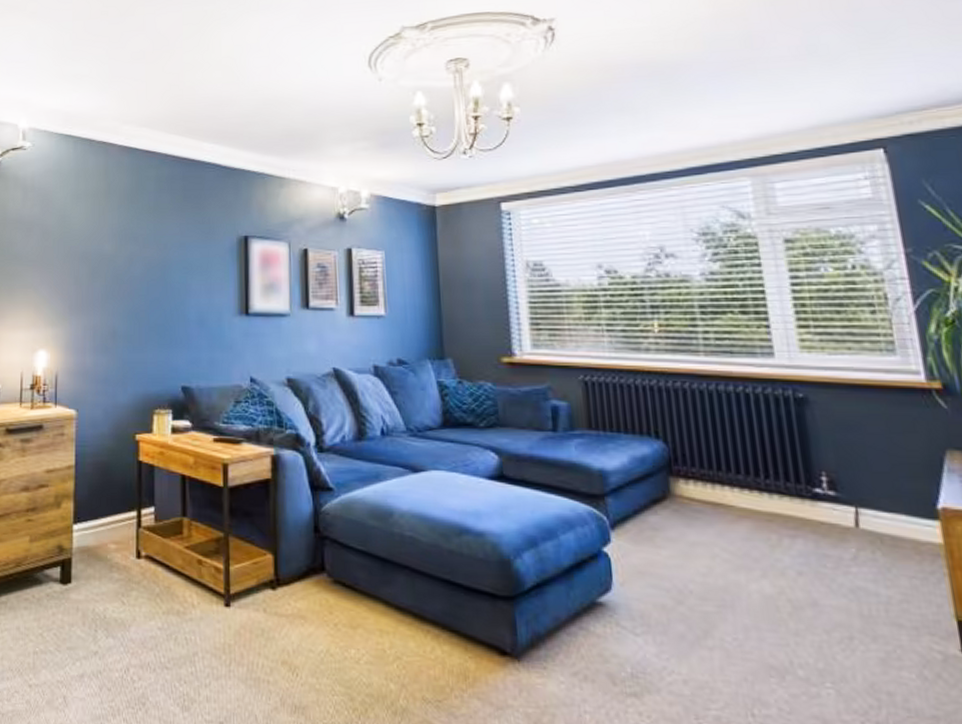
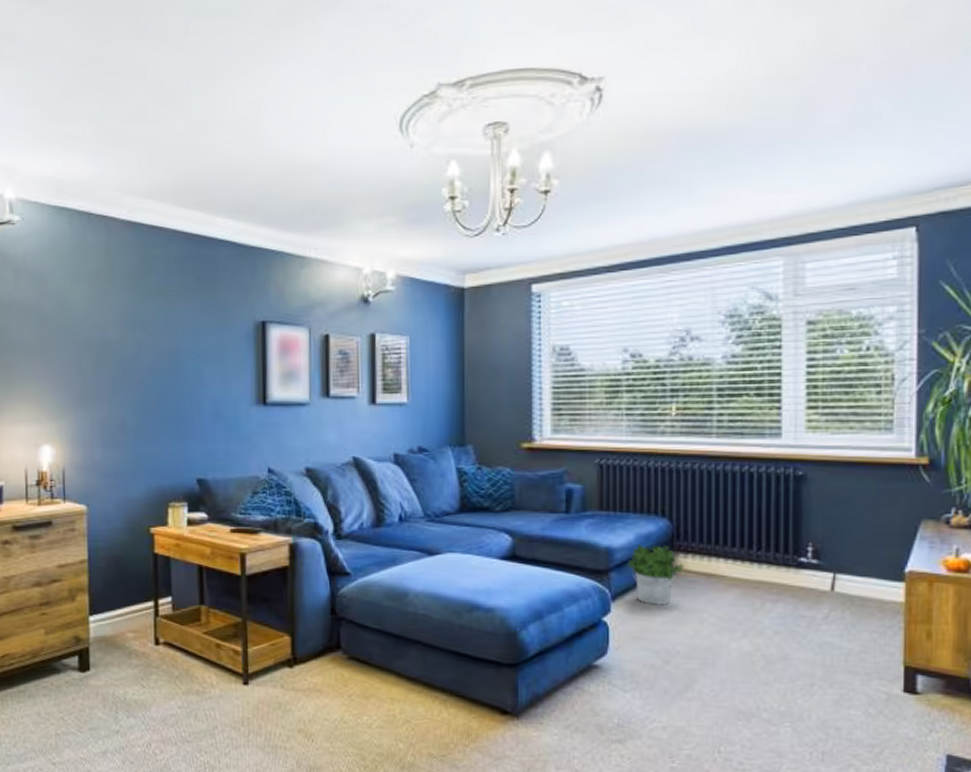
potted plant: none [623,467,688,538] -> present [626,543,686,606]

